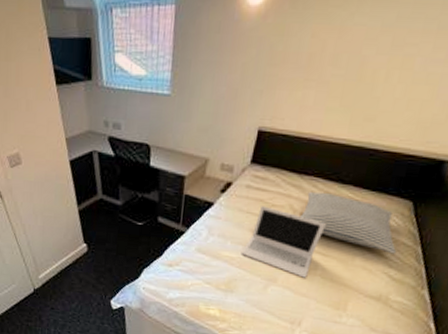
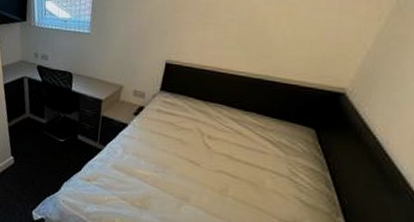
laptop: present [240,206,326,278] -> none [154,128,233,199]
pillow: present [300,192,397,254] -> none [209,117,306,179]

